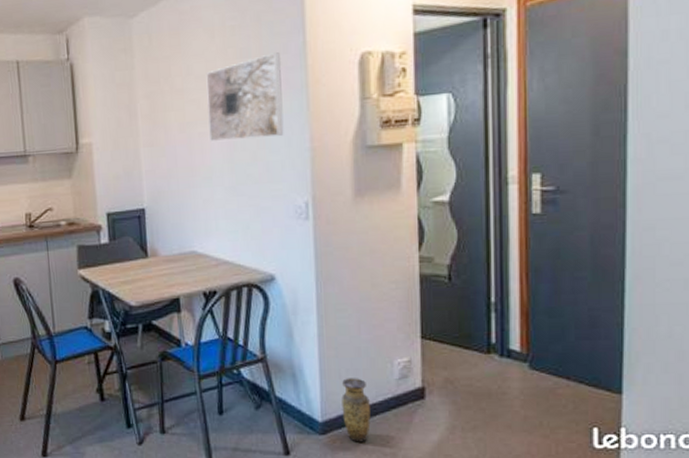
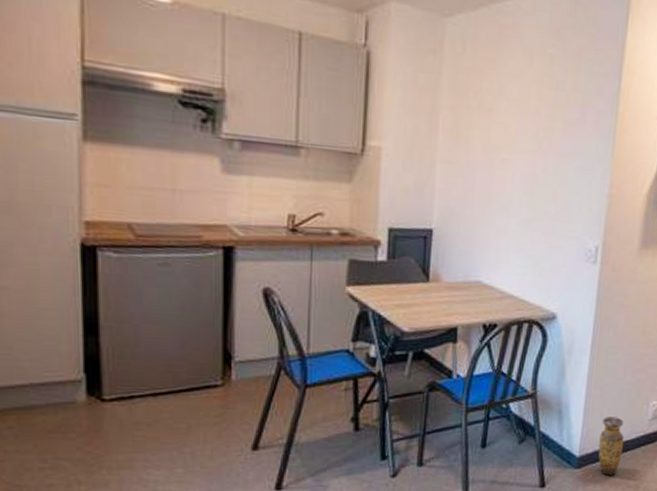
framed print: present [206,52,284,142] -> none [512,92,594,177]

